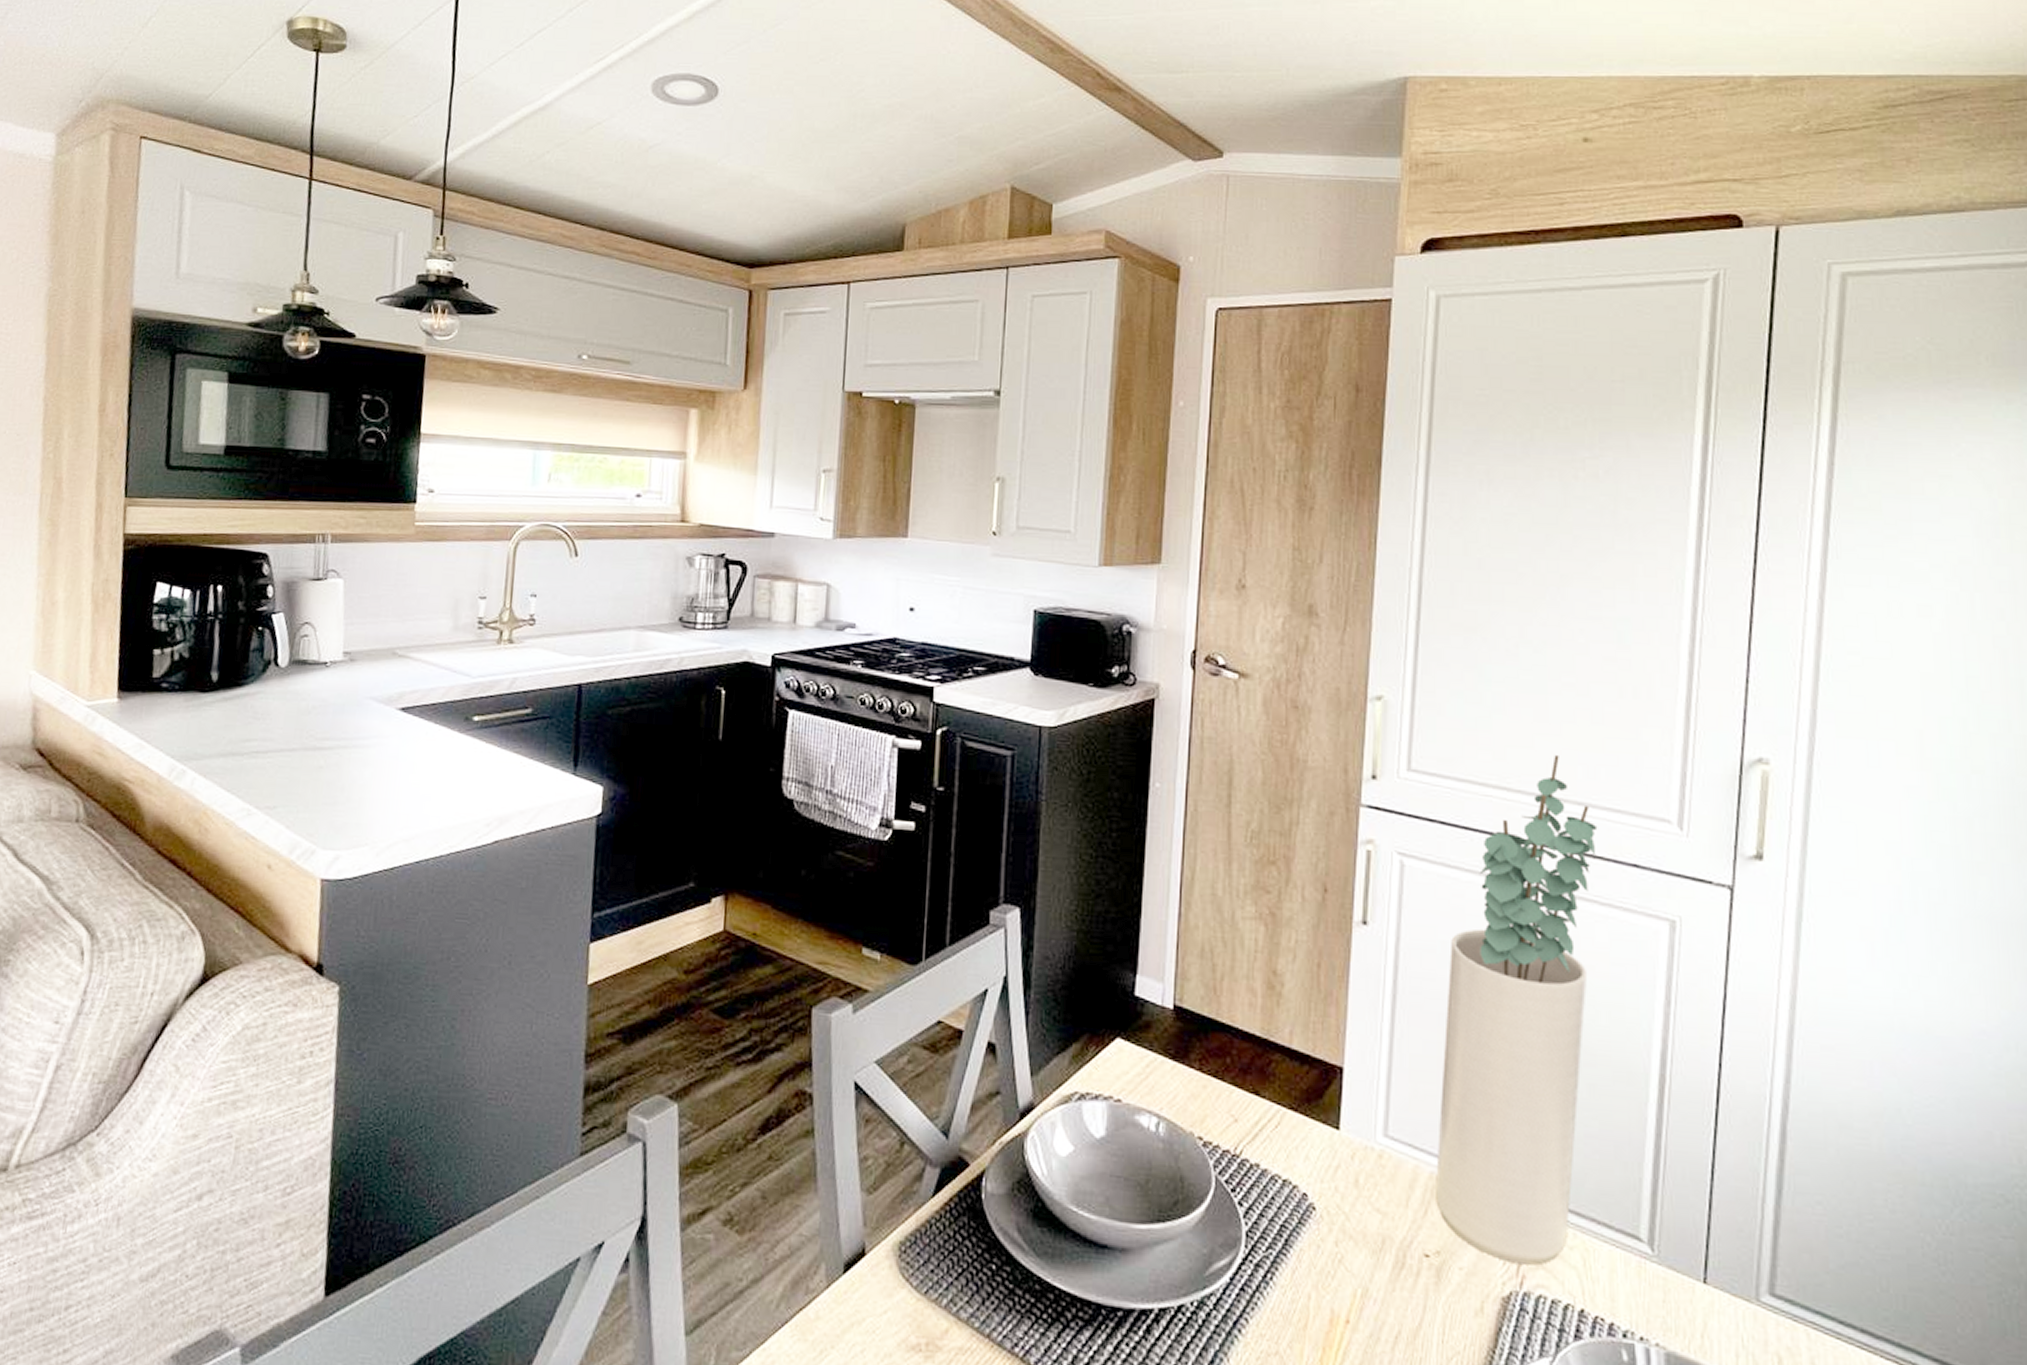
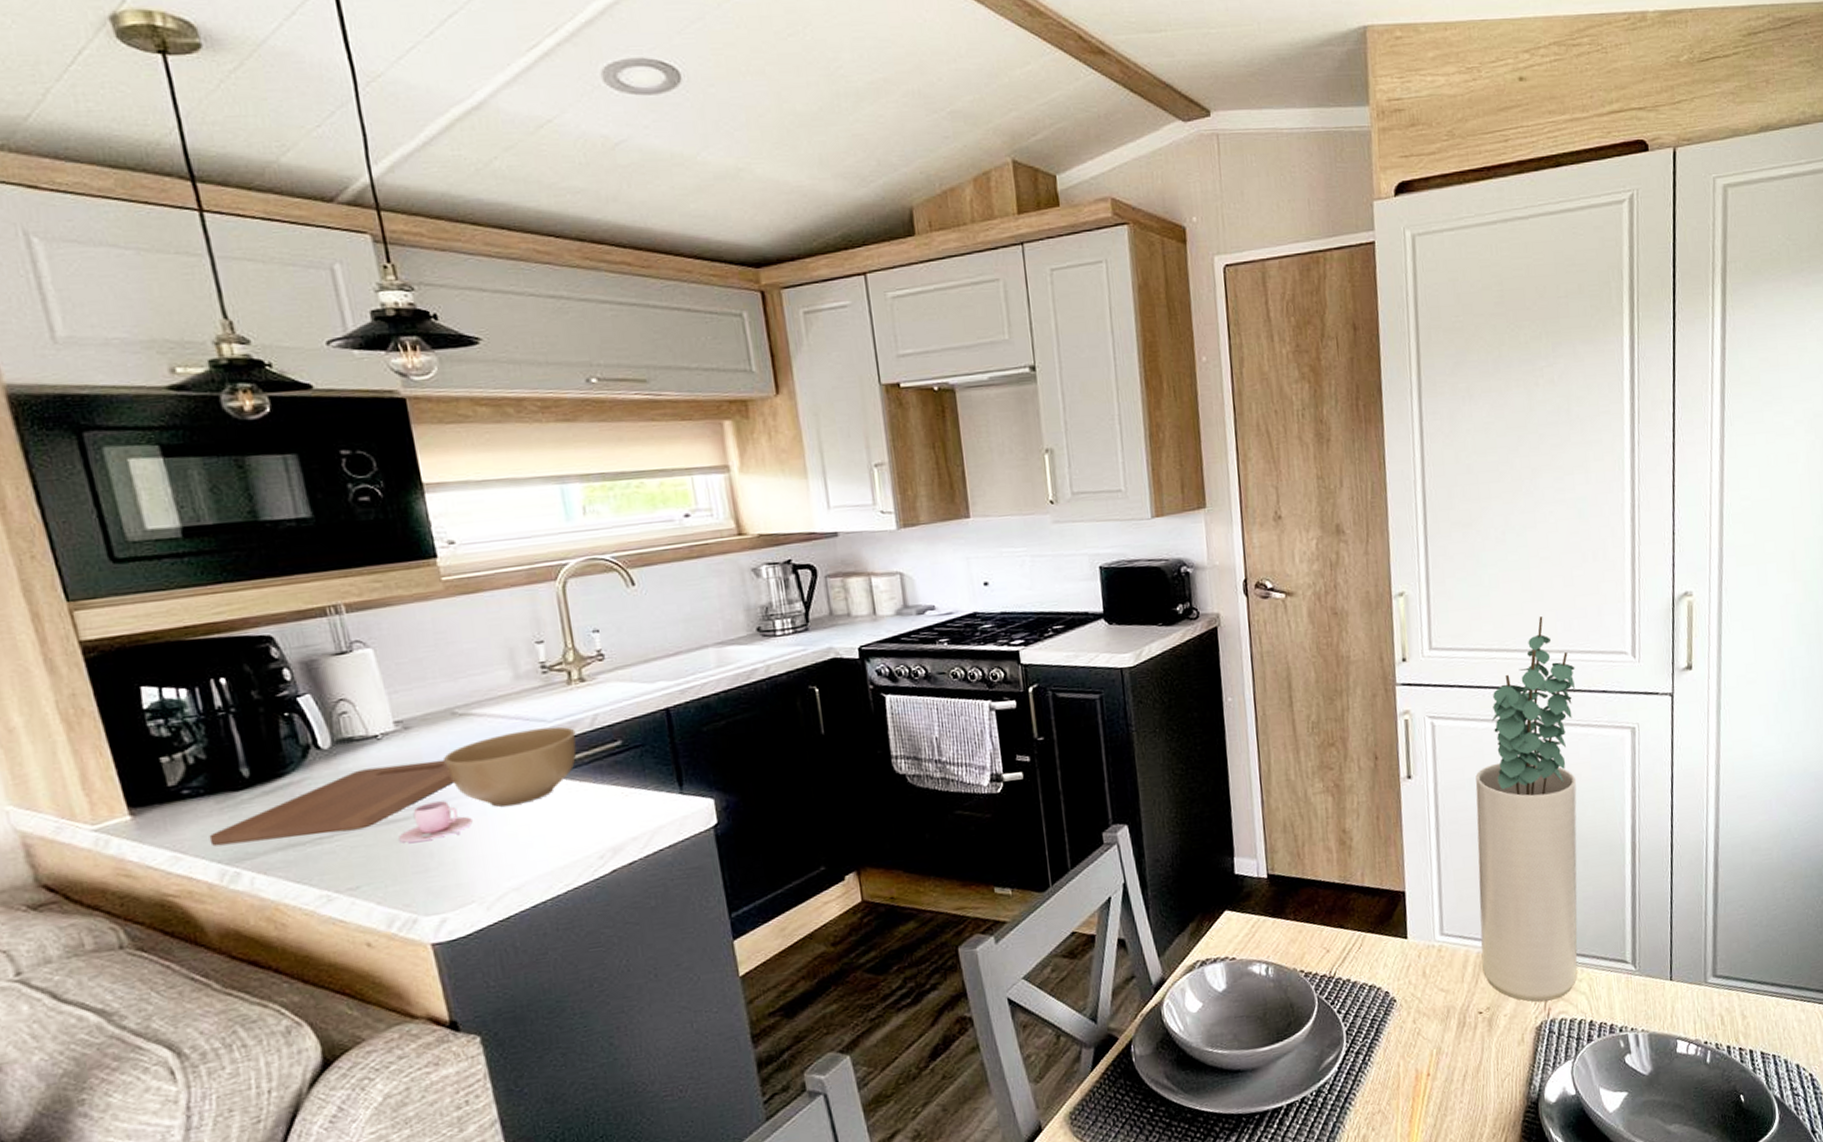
cutting board: none [170,692,379,751] -> present [209,759,454,847]
teacup: none [319,736,385,774] -> present [399,801,473,843]
bowl: none [374,681,494,755] -> present [442,726,577,807]

